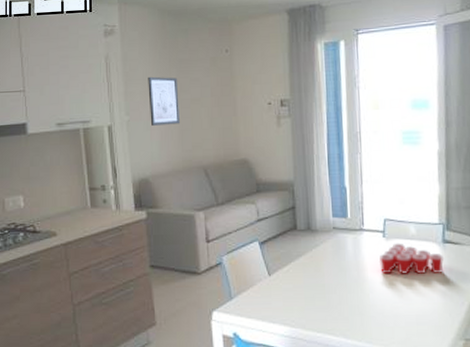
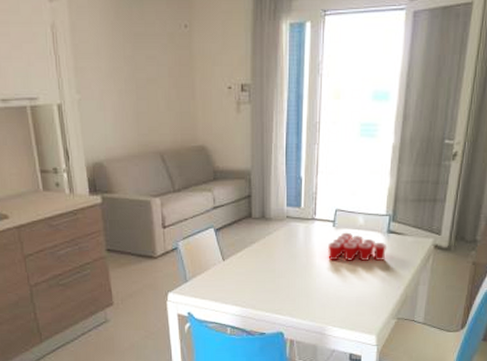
wall art: present [148,76,181,126] -> none [100,51,136,106]

